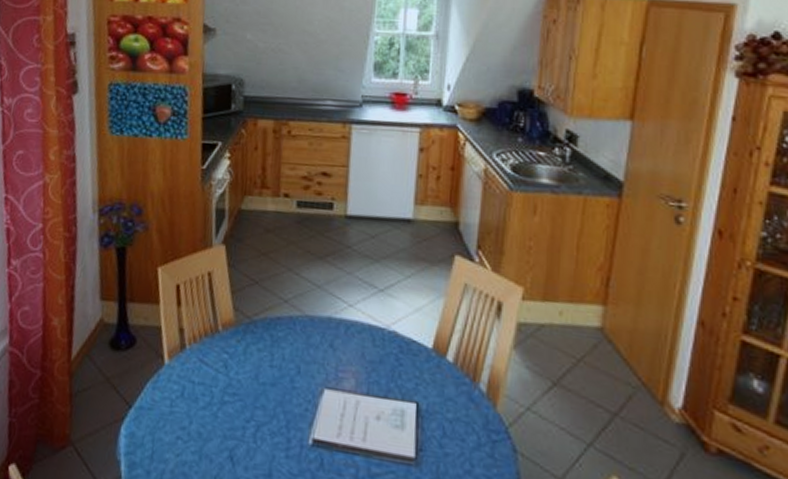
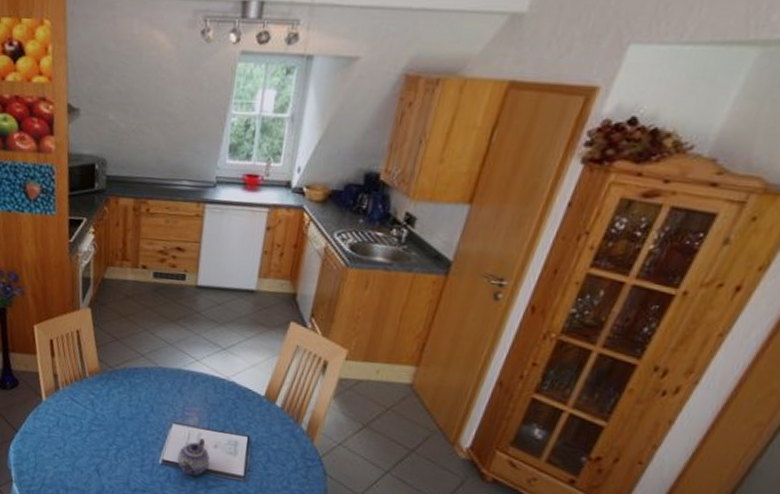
teapot: none [331,407,372,462] -> present [177,438,210,477]

